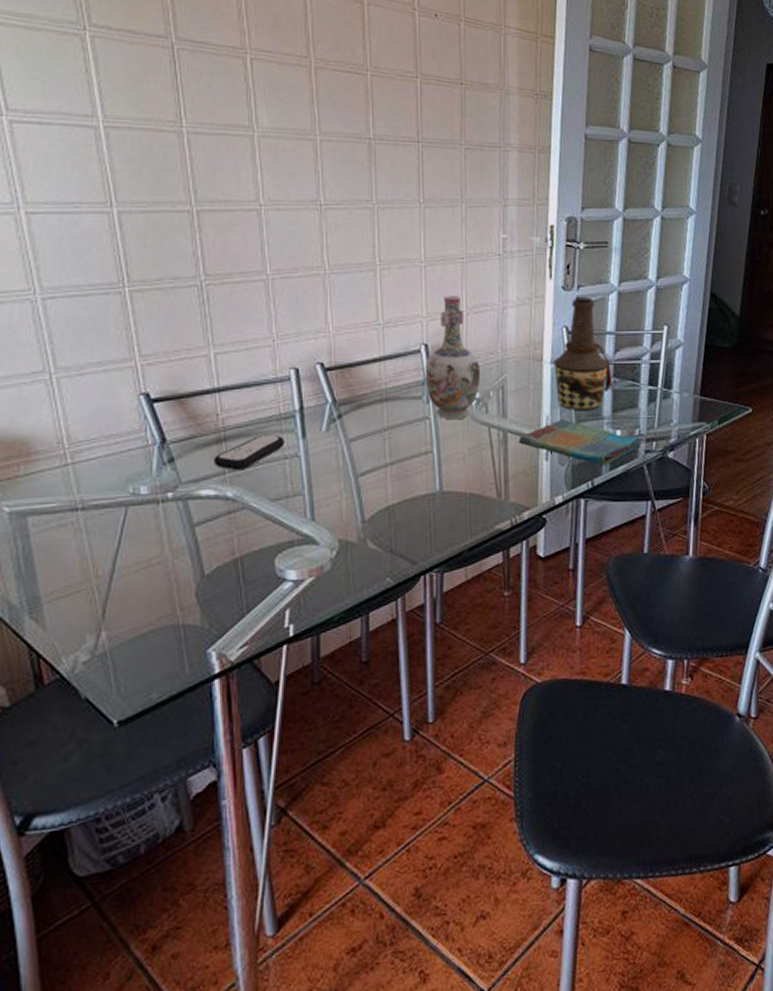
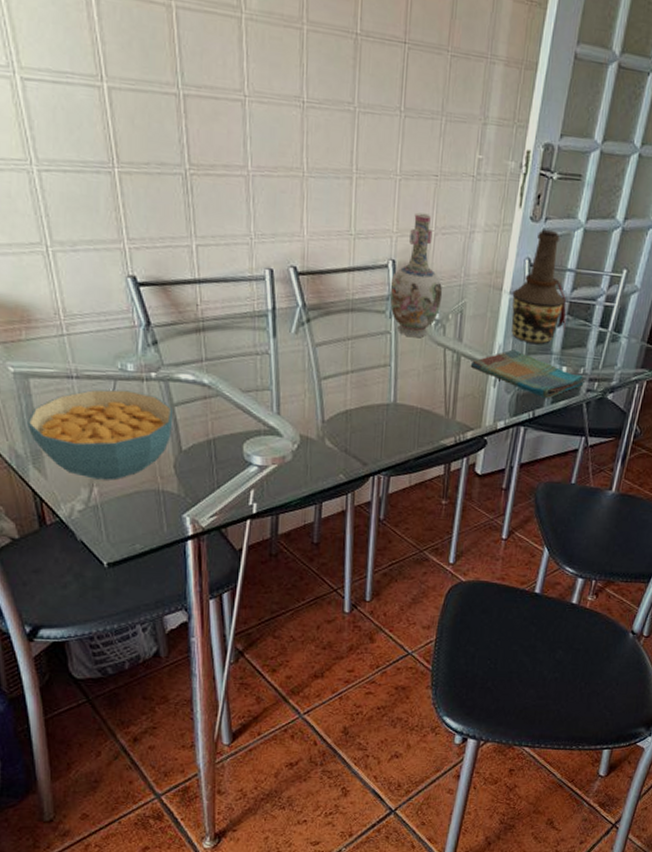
cereal bowl: none [24,515,194,623] -> present [27,389,174,481]
remote control: present [213,434,284,471] -> none [192,329,257,360]

